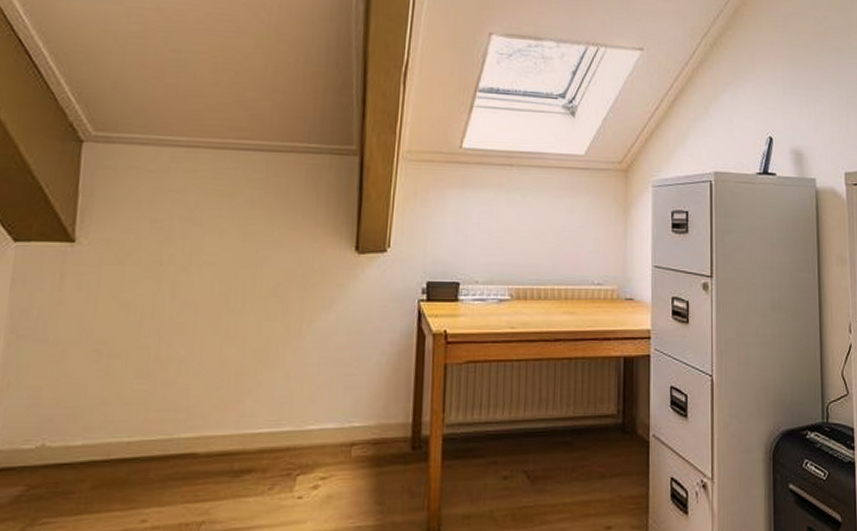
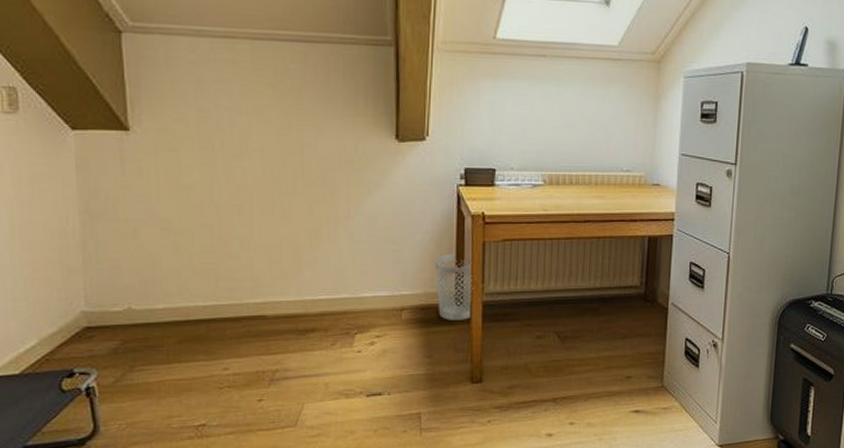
wastebasket: none [391,378,433,458] -> present [435,254,474,320]

